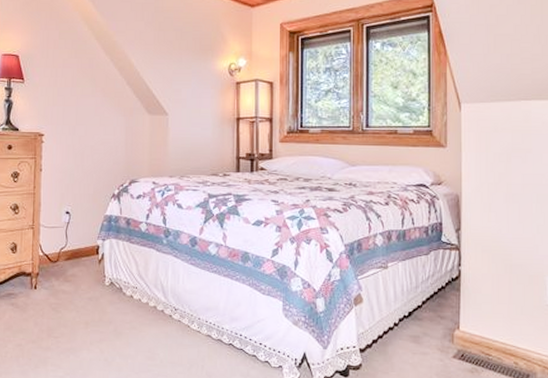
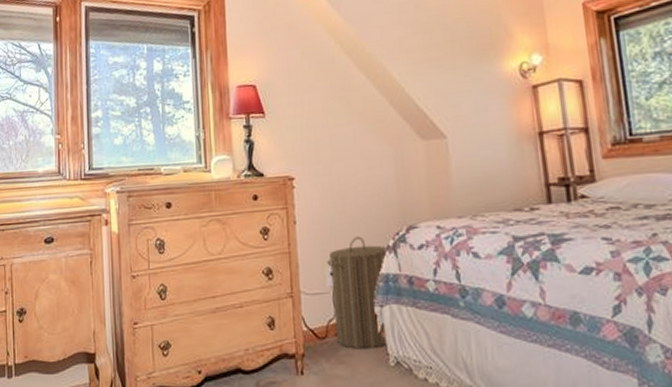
laundry hamper: none [64,185,115,272] -> present [327,236,390,349]

